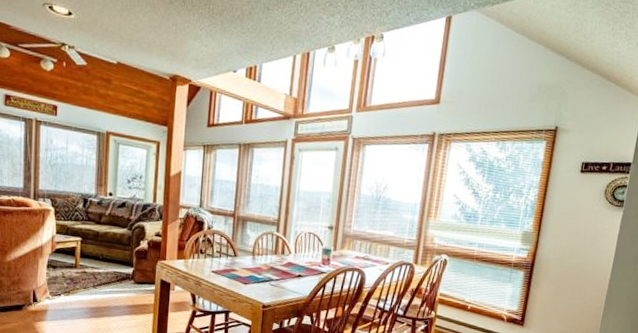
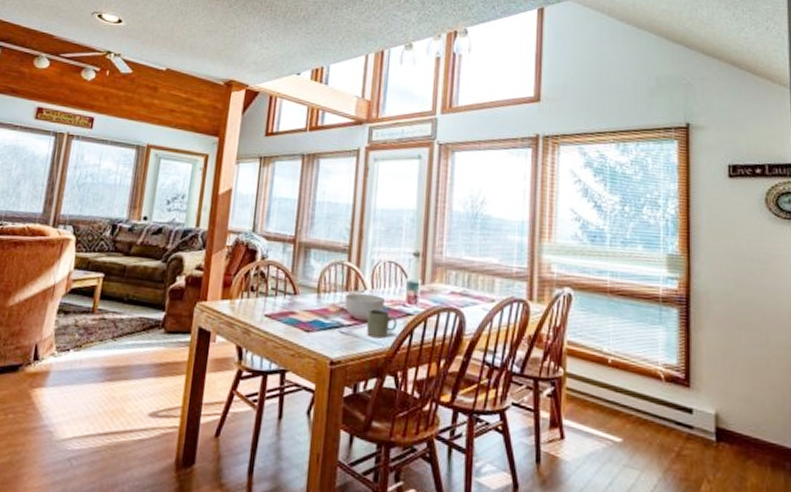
bowl: none [274,256,306,277] -> present [345,293,386,321]
mug: none [290,268,314,290] -> present [366,309,397,339]

